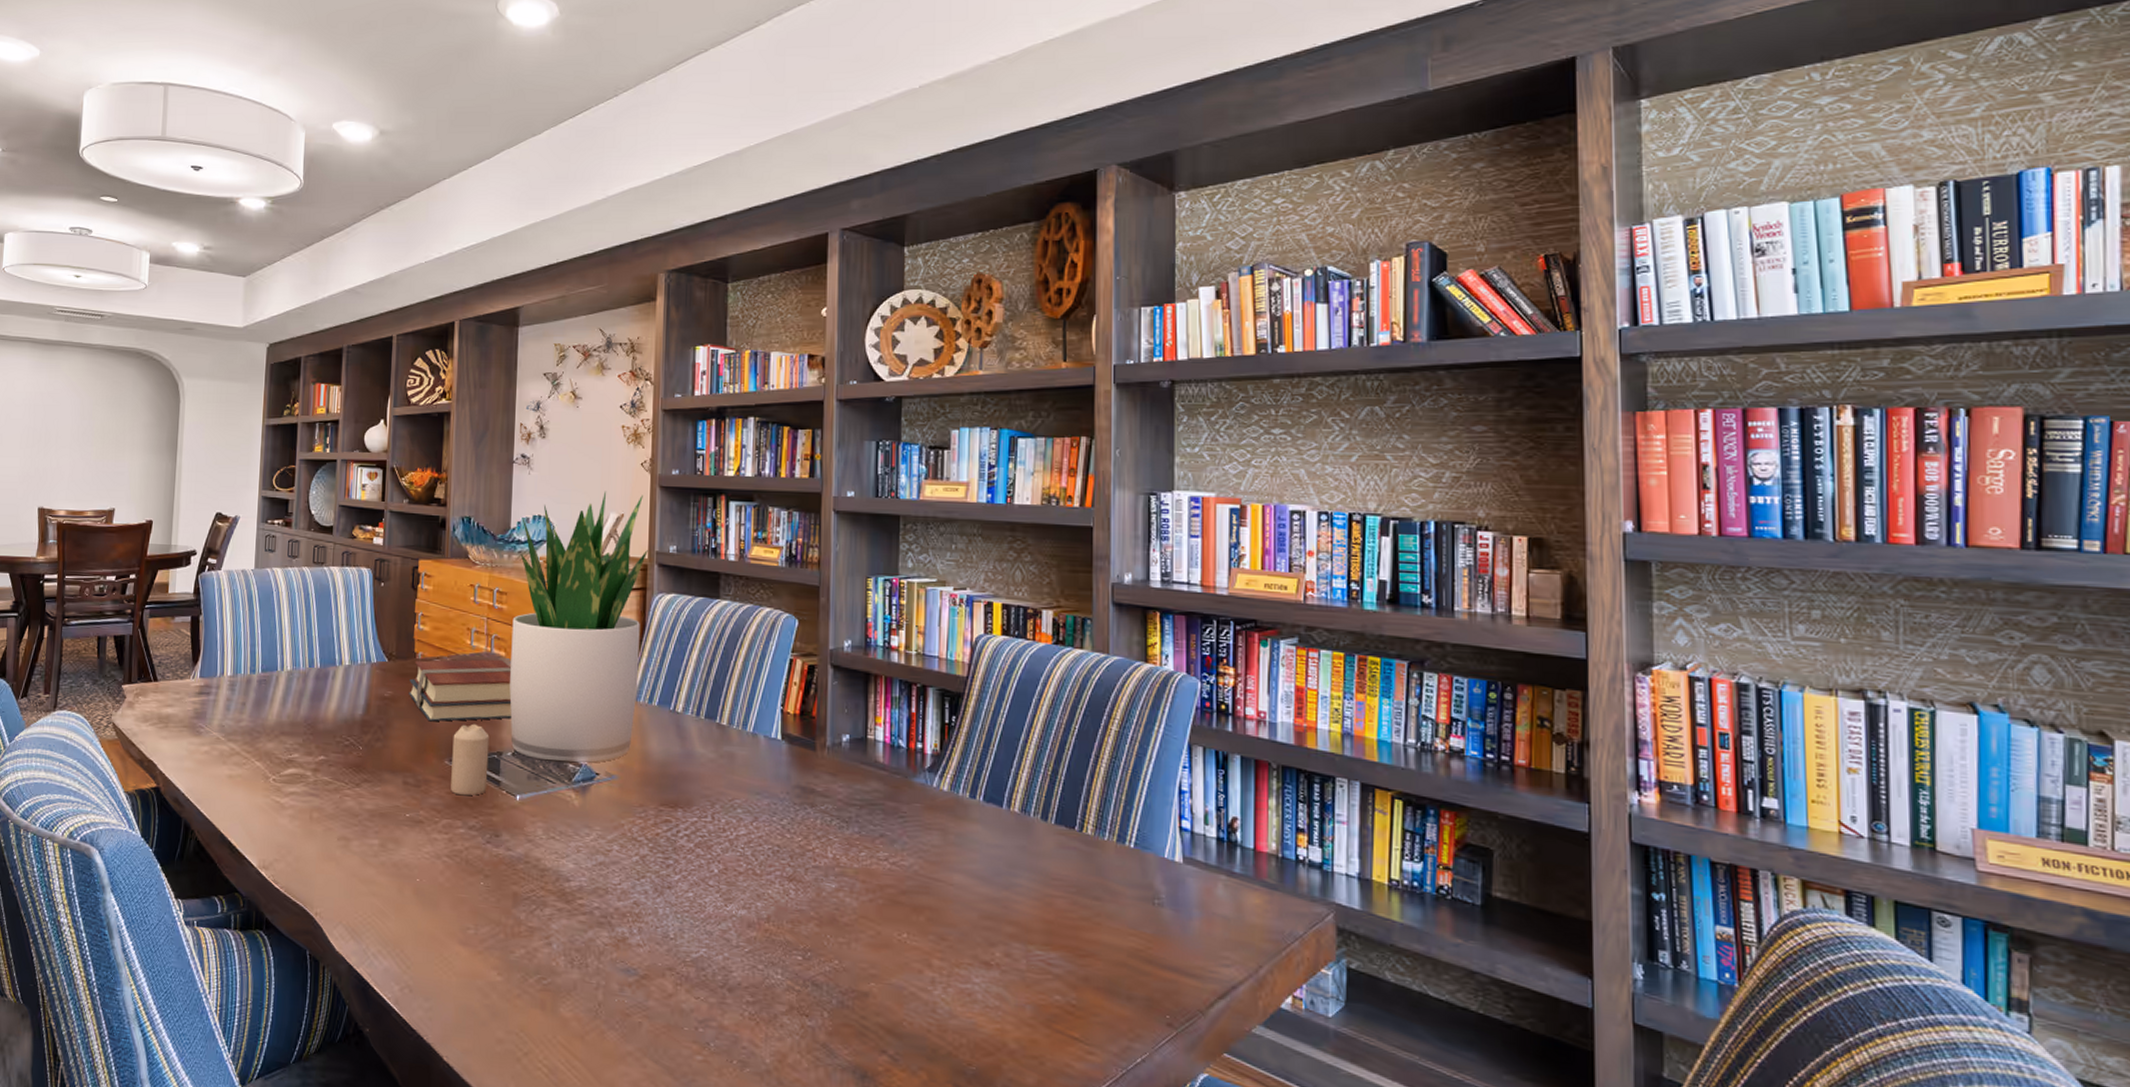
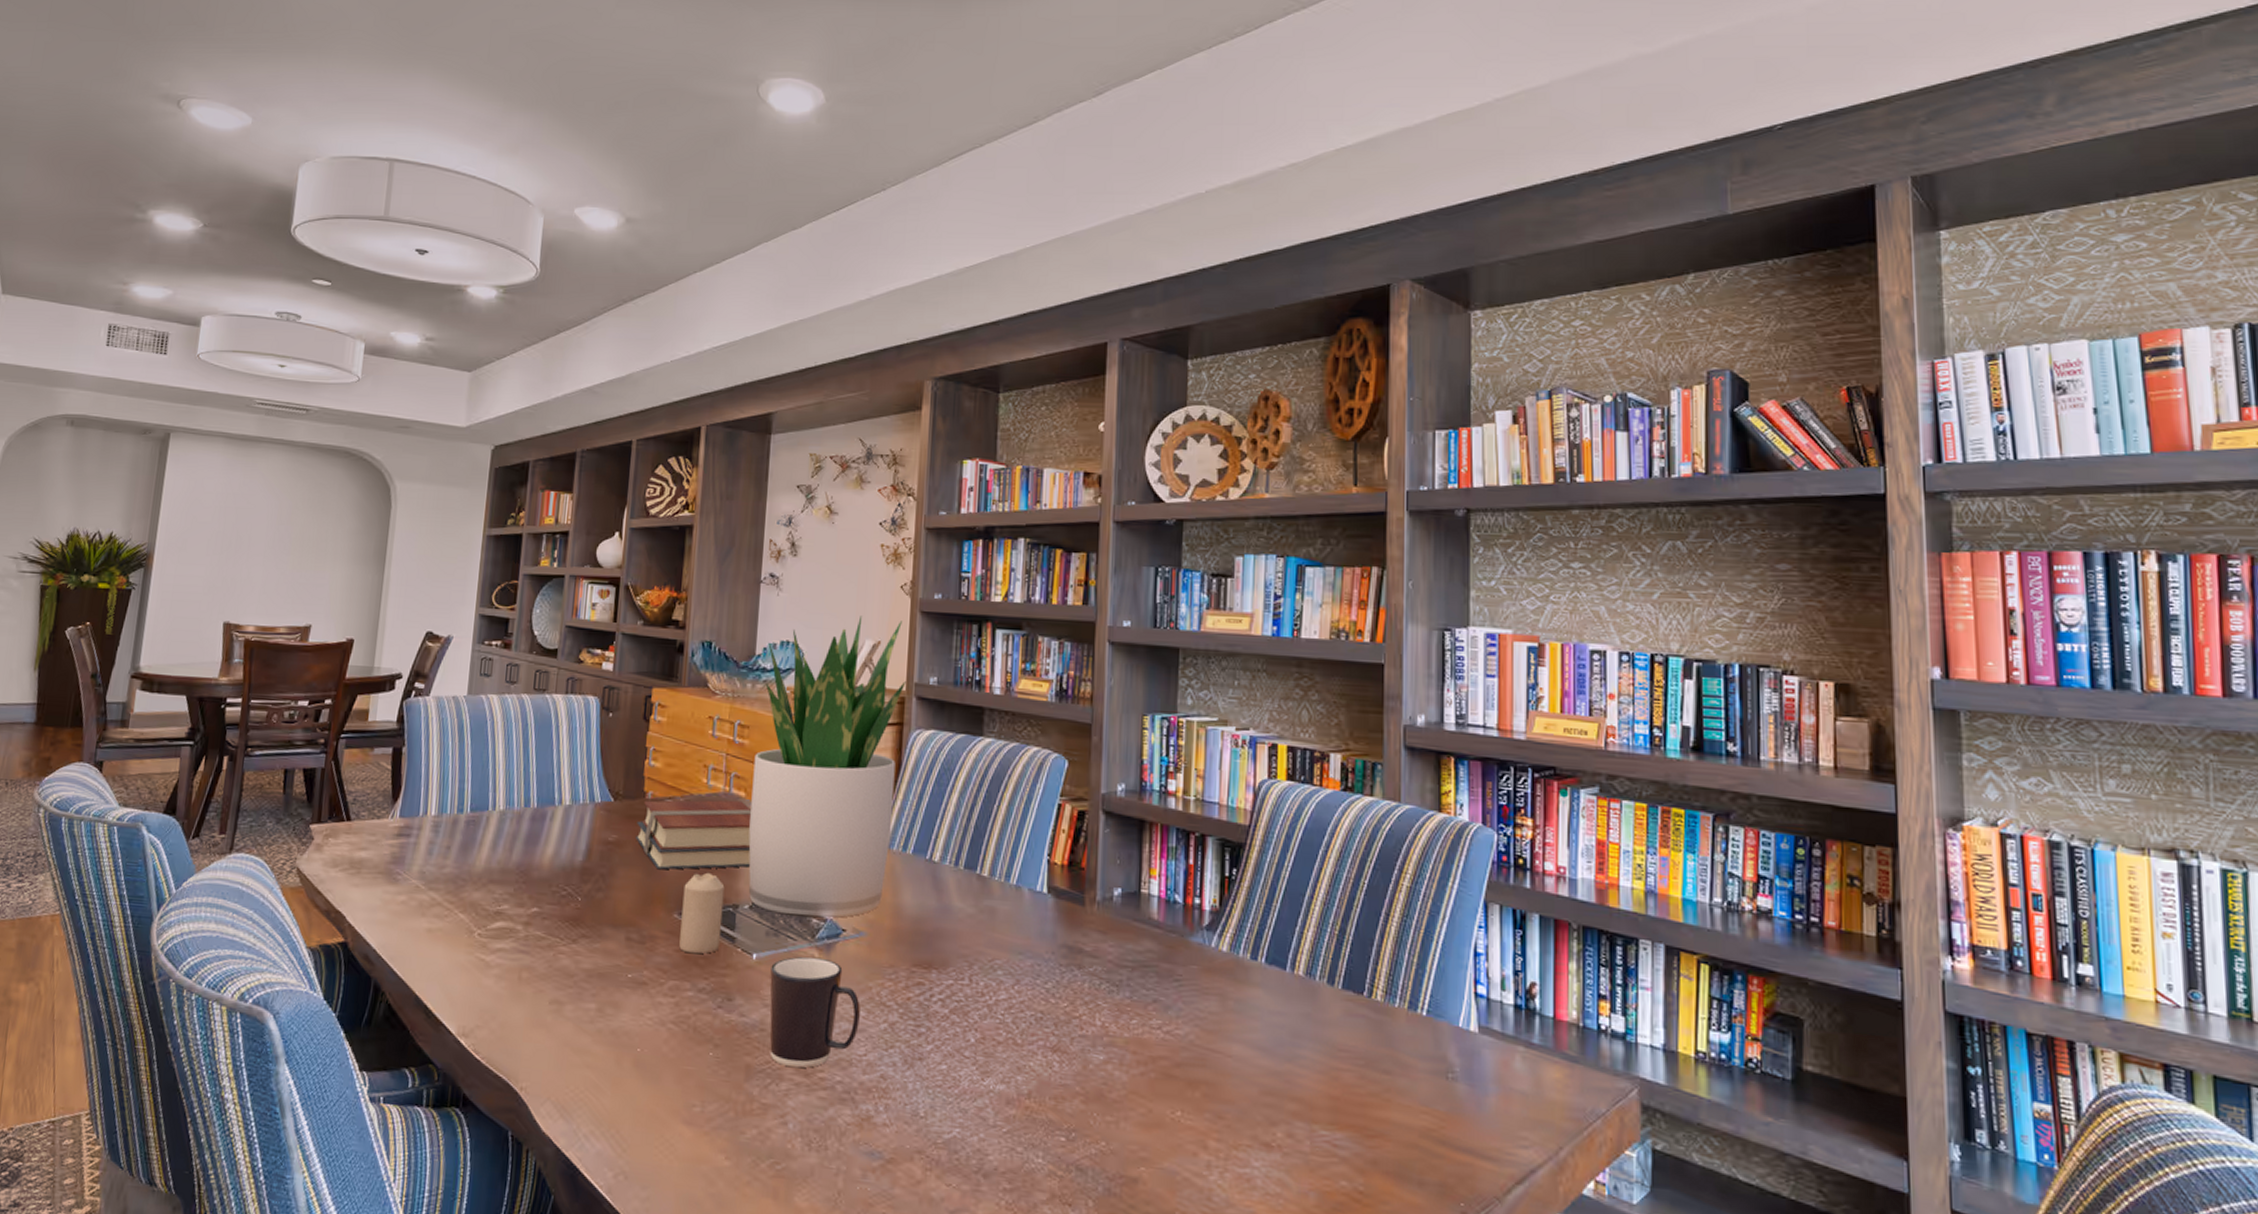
mug: none [532,797,614,896] -> present [769,956,860,1068]

